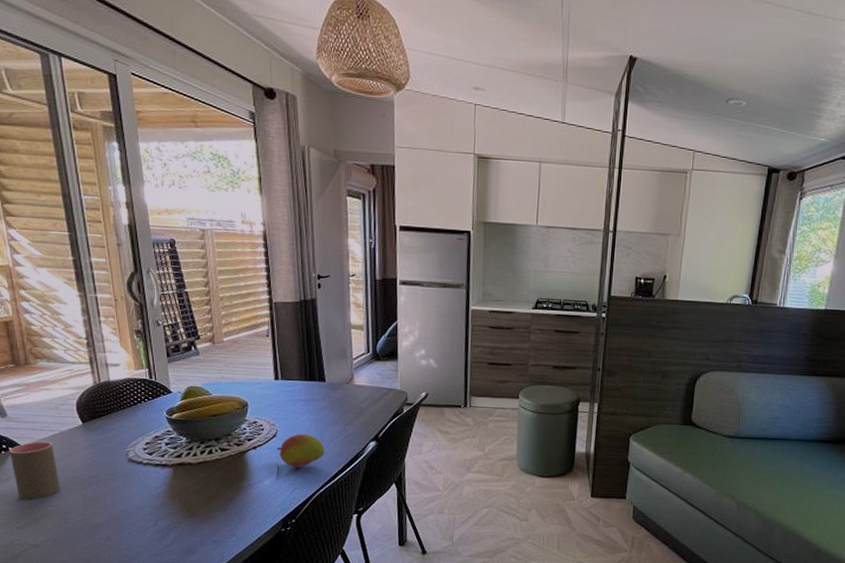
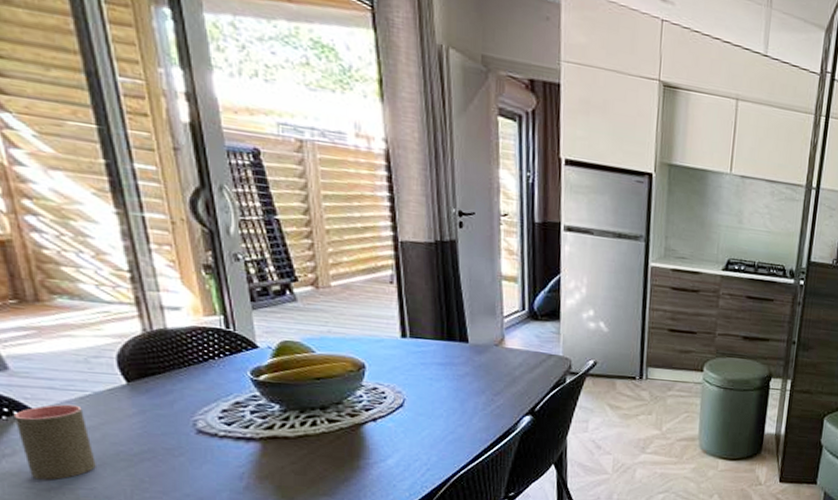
fruit: present [277,433,325,468] -> none [404,404,467,445]

